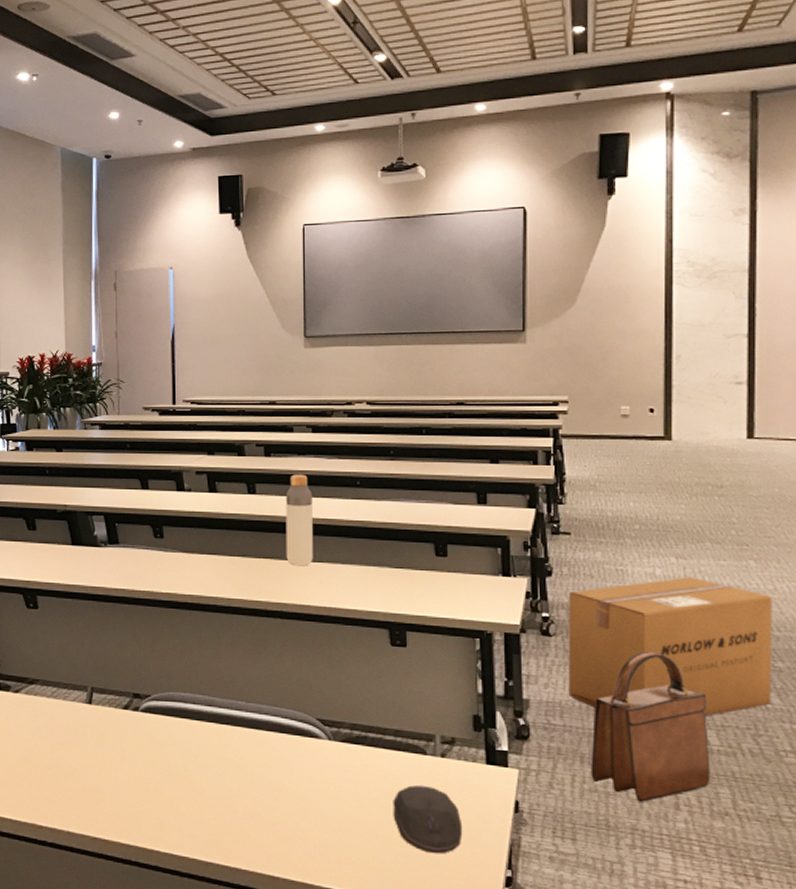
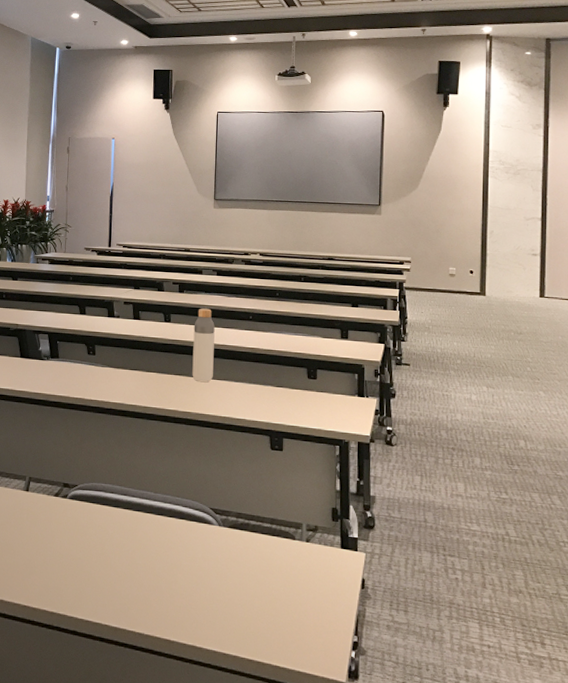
computer mouse: present [393,784,463,854] -> none [267,564,321,622]
box: present [568,577,772,716] -> none [405,402,556,513]
handbag: present [591,651,711,802] -> none [420,459,509,581]

